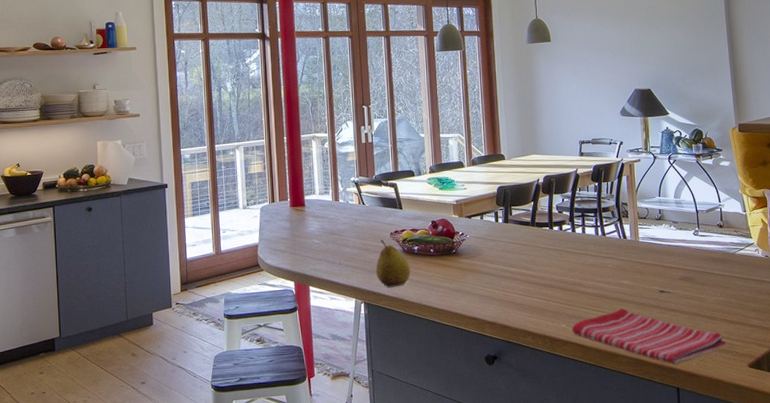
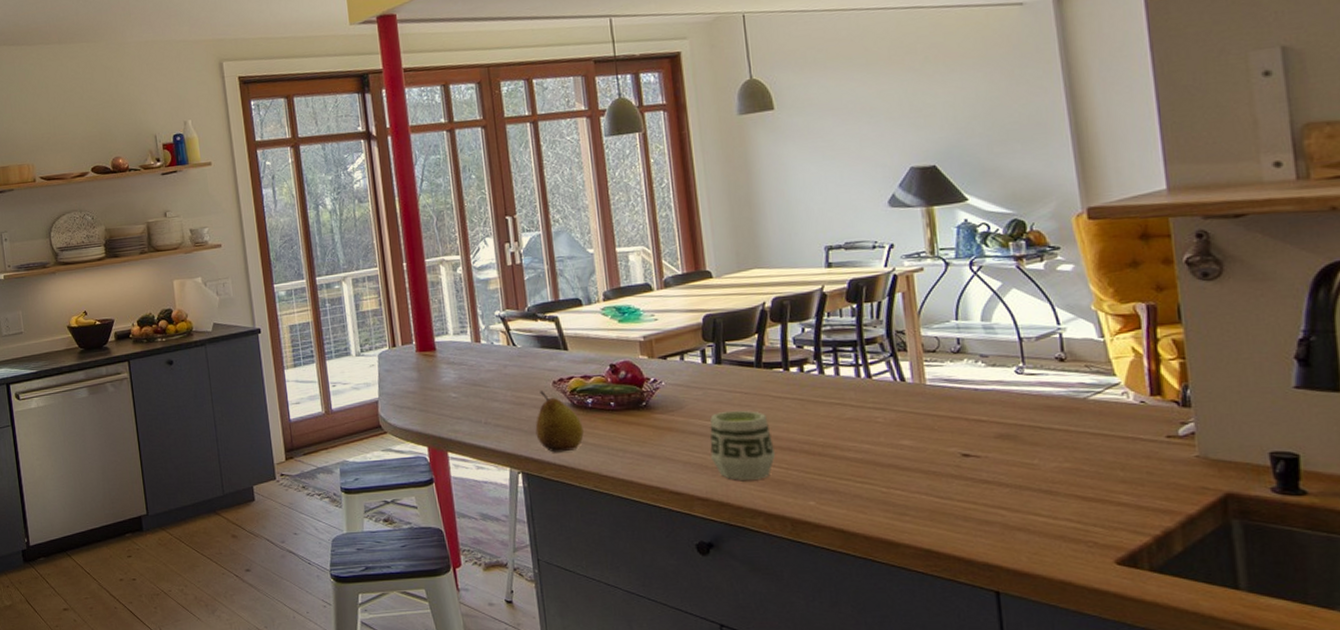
cup: none [498,257,542,309] -> present [710,410,776,480]
dish towel: present [572,308,727,364] -> none [824,479,1077,558]

